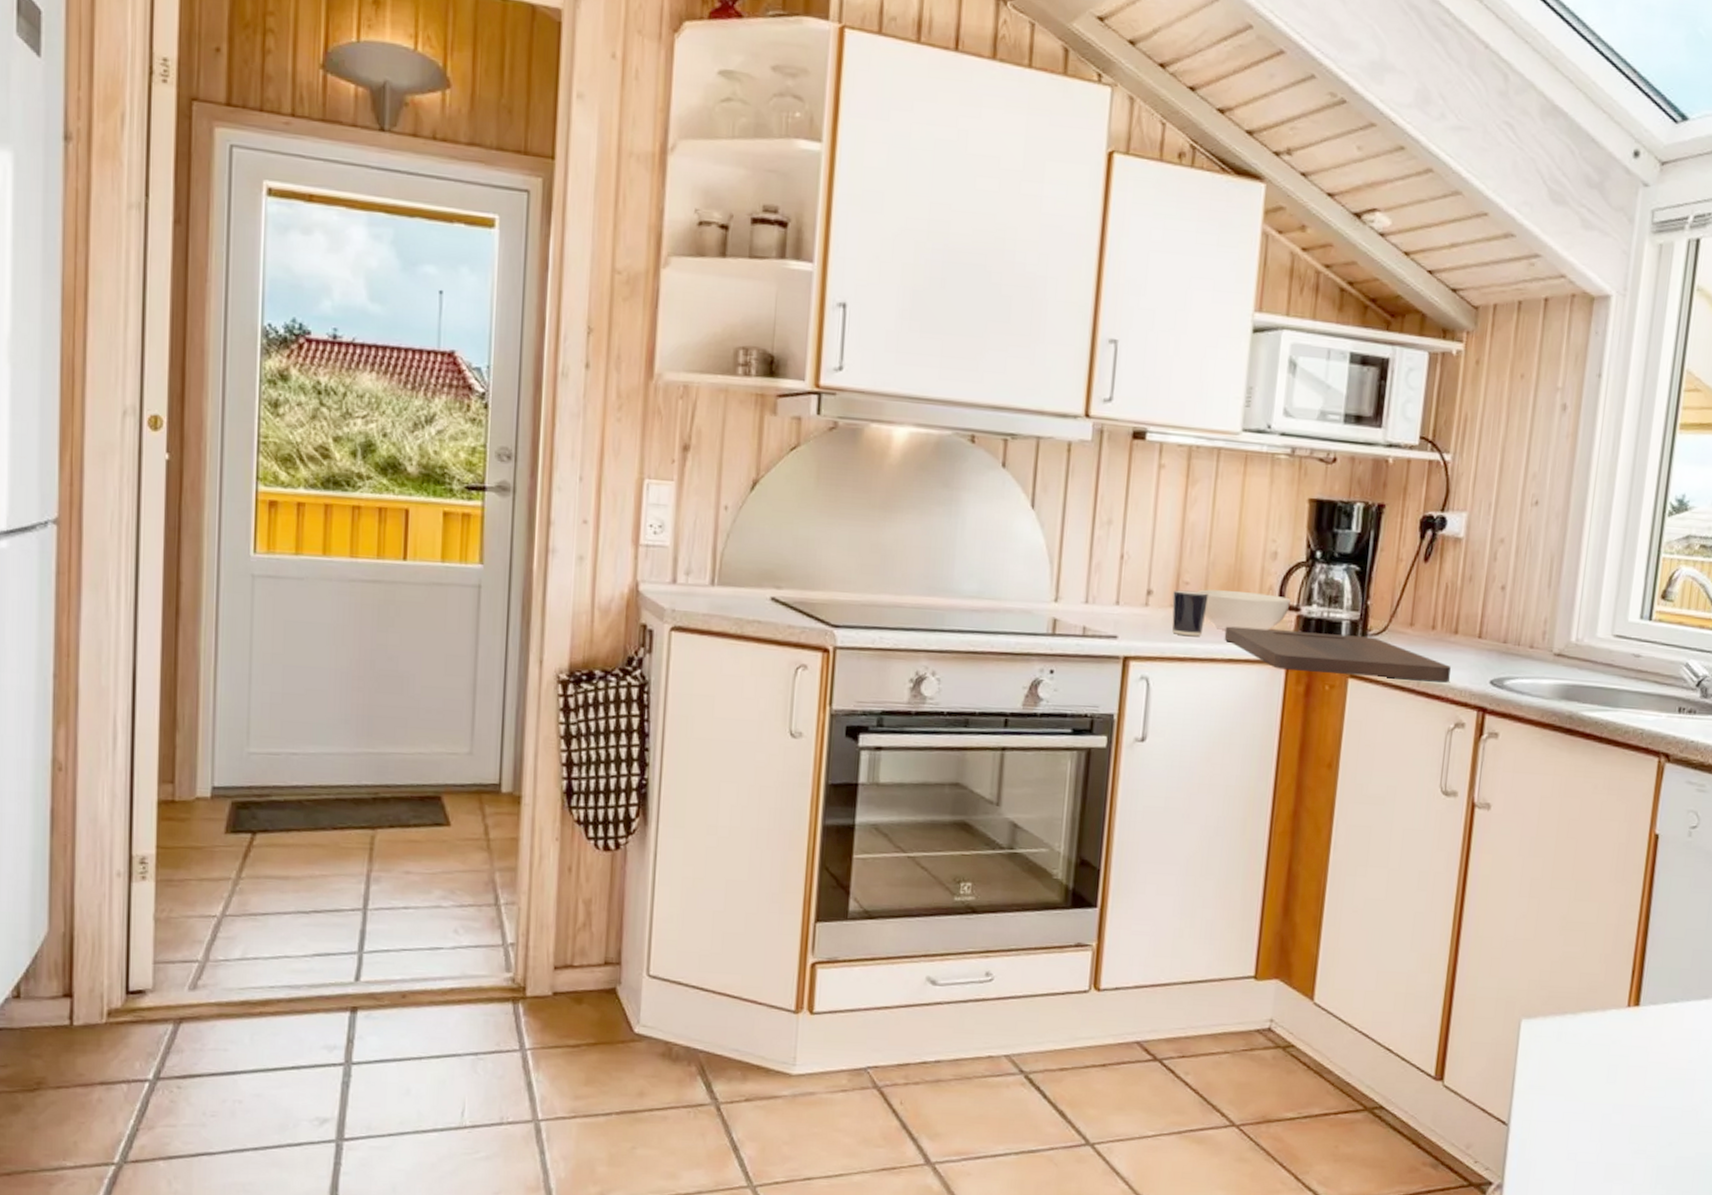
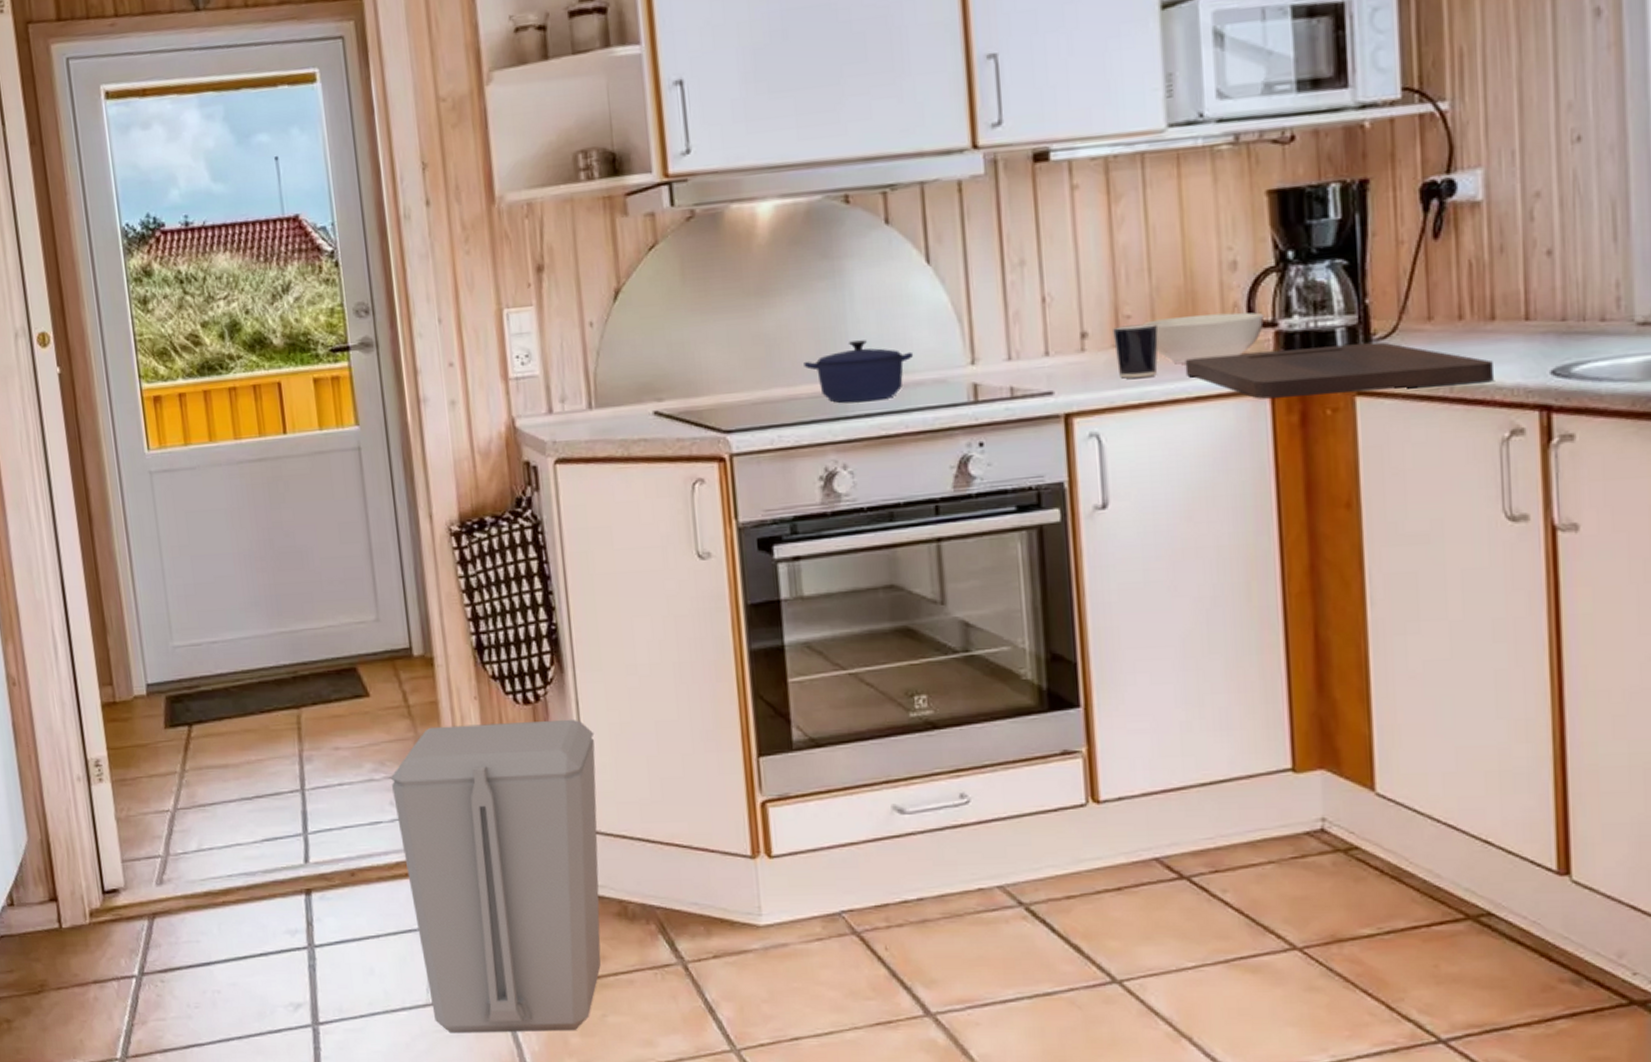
trash bin: none [458,862,667,1161] -> present [390,719,601,1034]
cooking pot: none [912,563,1008,620] -> present [804,339,914,404]

